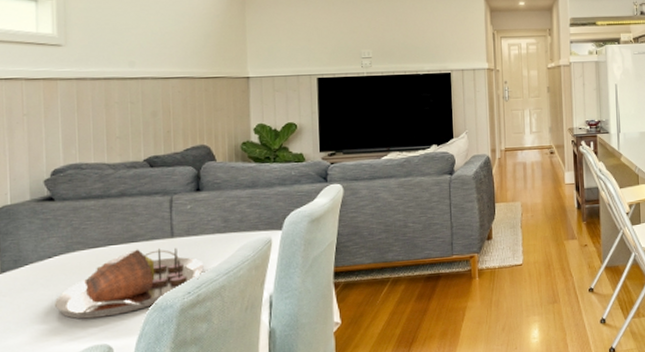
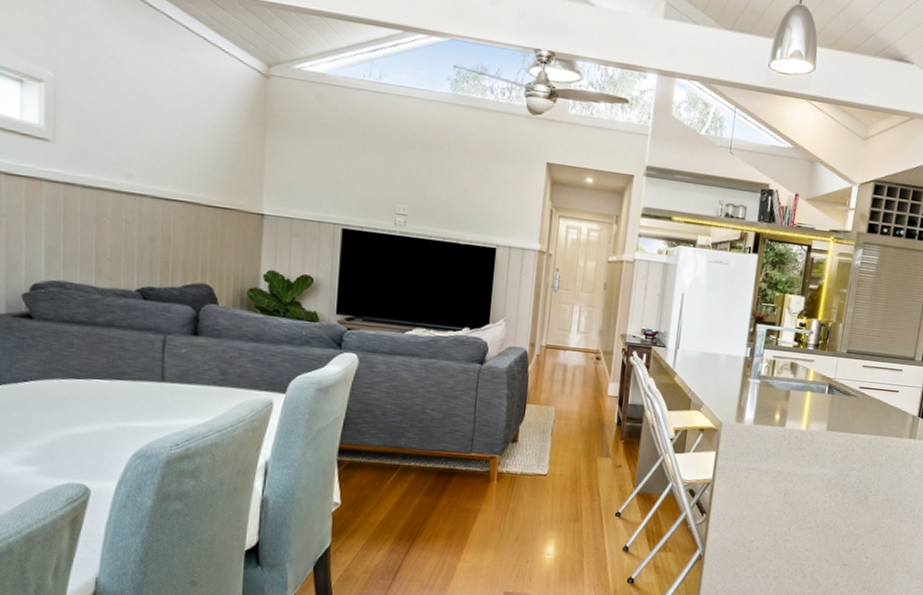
serving tray: present [55,247,204,319] -> none [29,387,196,456]

